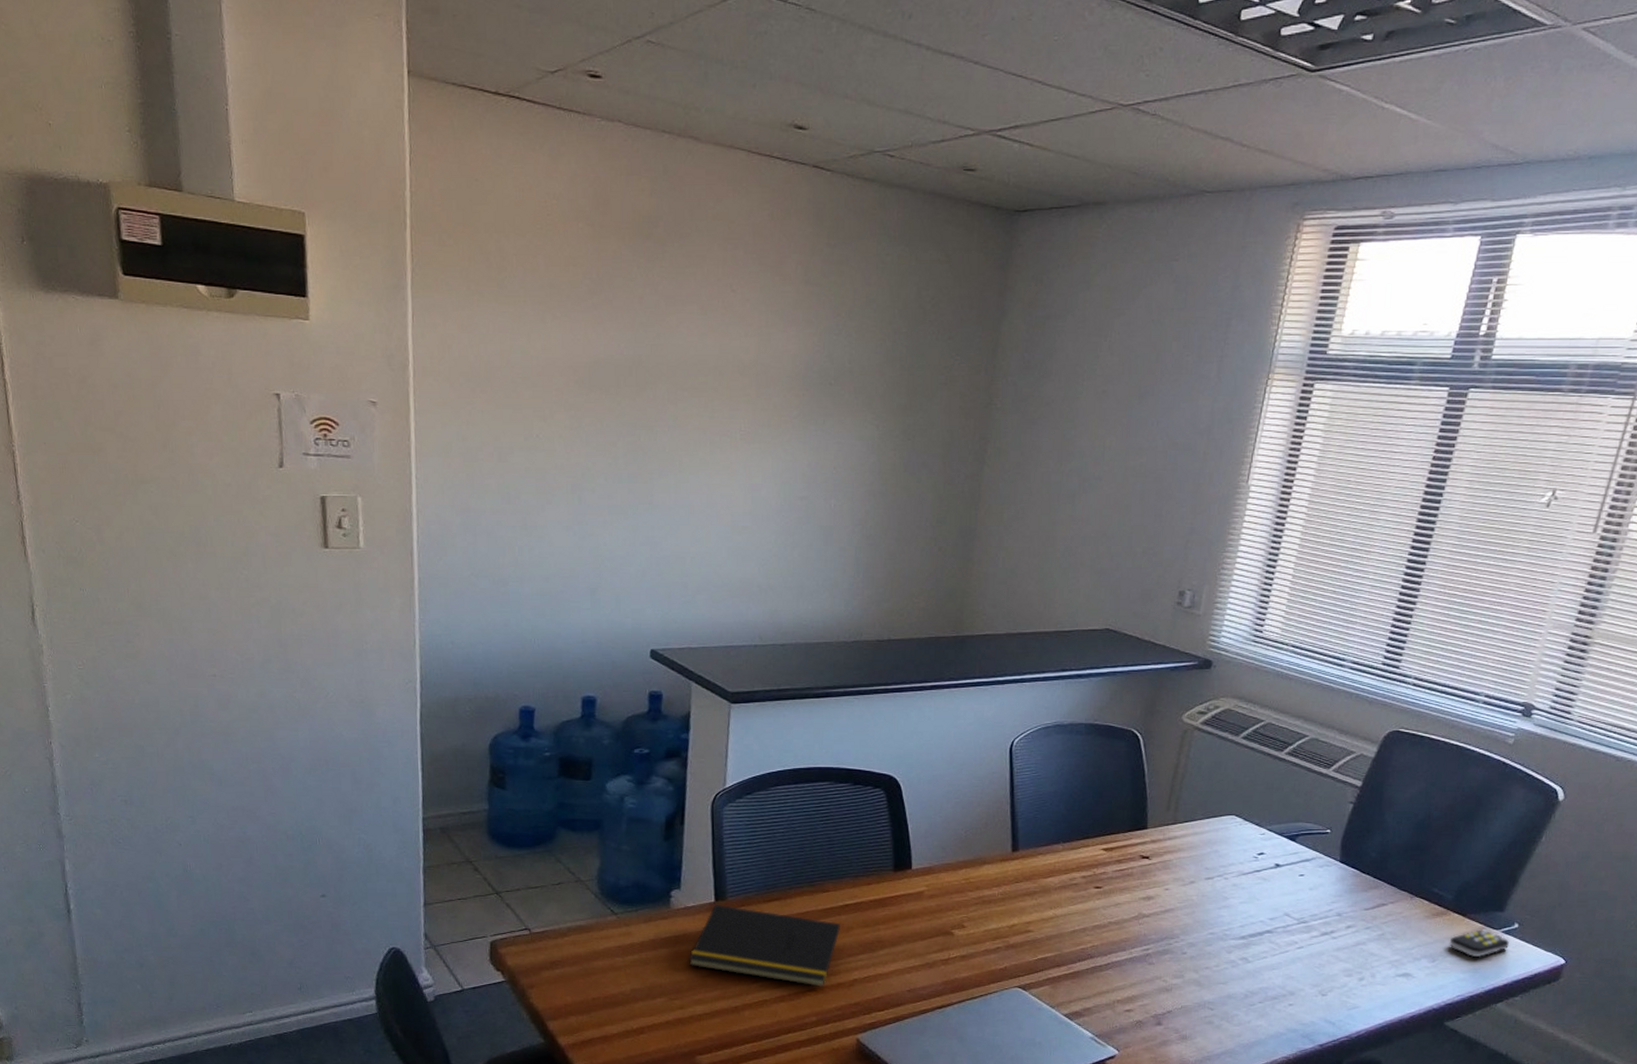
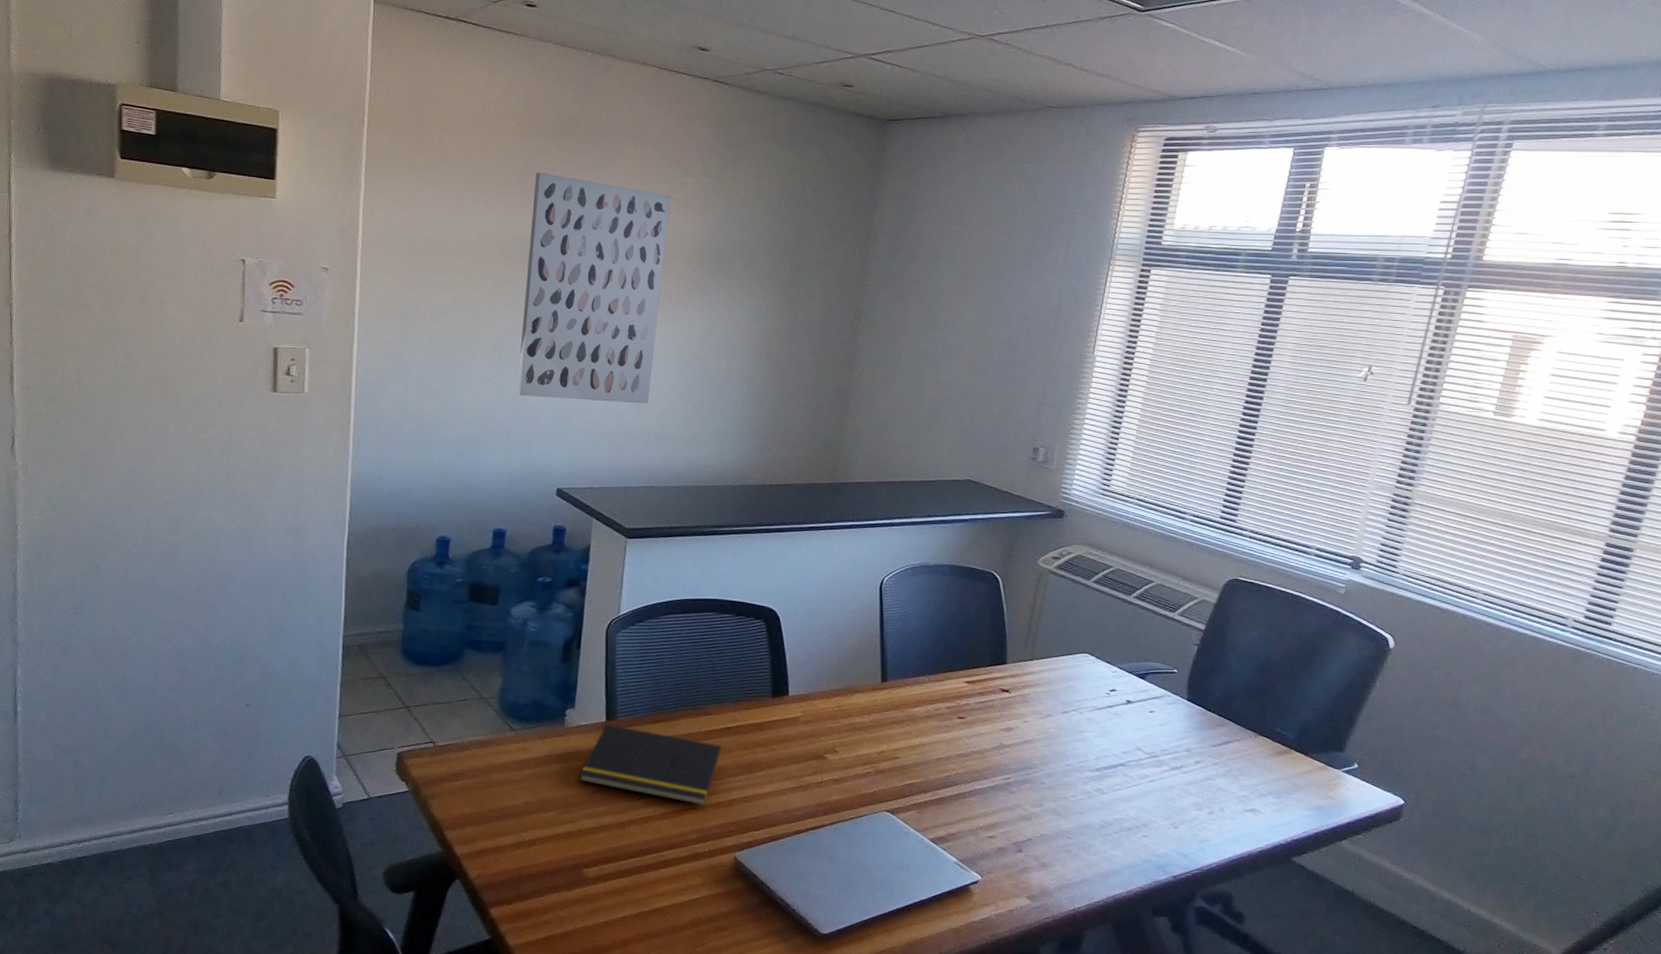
wall art: none [600,282,768,552] -> present [516,172,671,404]
remote control: present [1449,929,1510,958] -> none [1293,768,1351,796]

